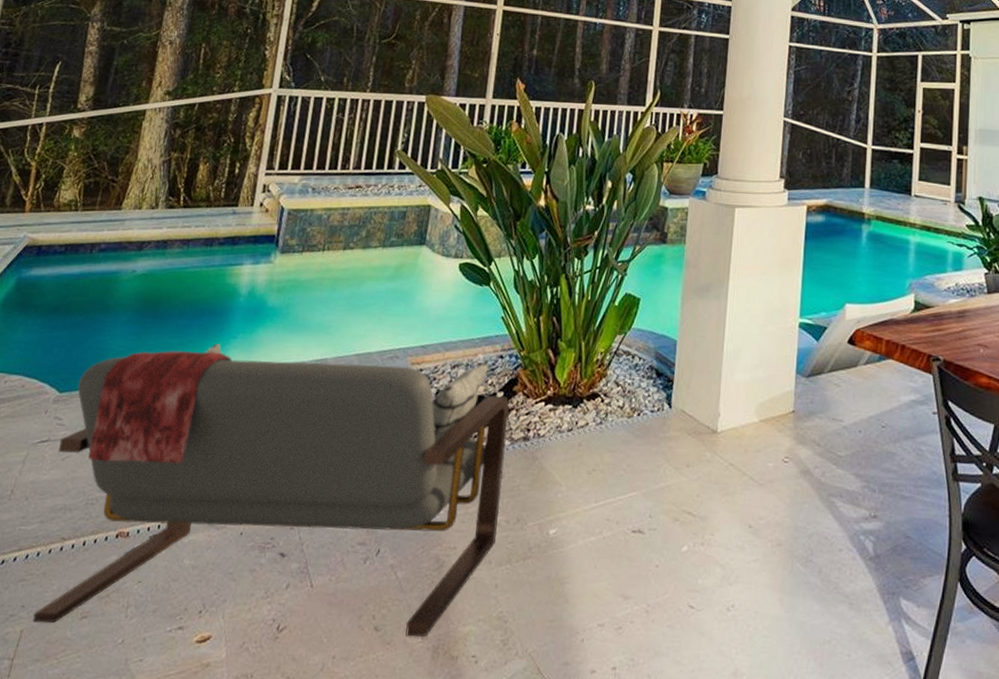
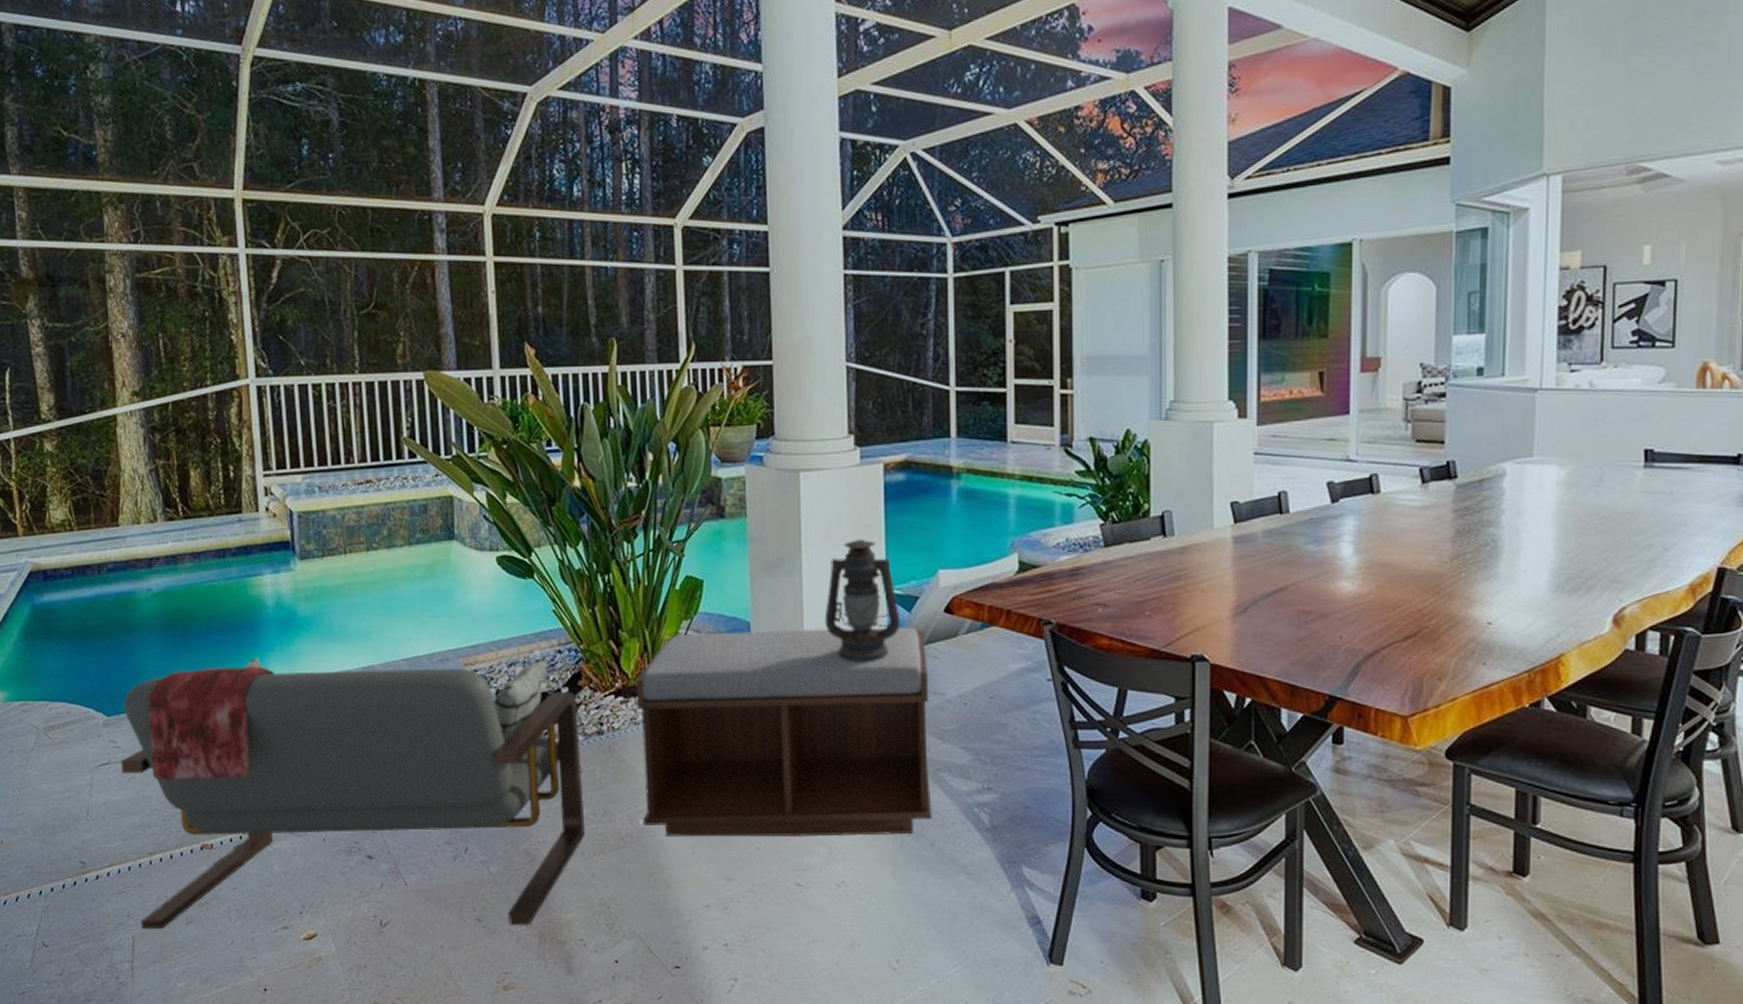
bench: none [551,348,829,559] -> present [635,627,932,837]
lantern: none [742,271,809,385] -> present [824,539,901,661]

